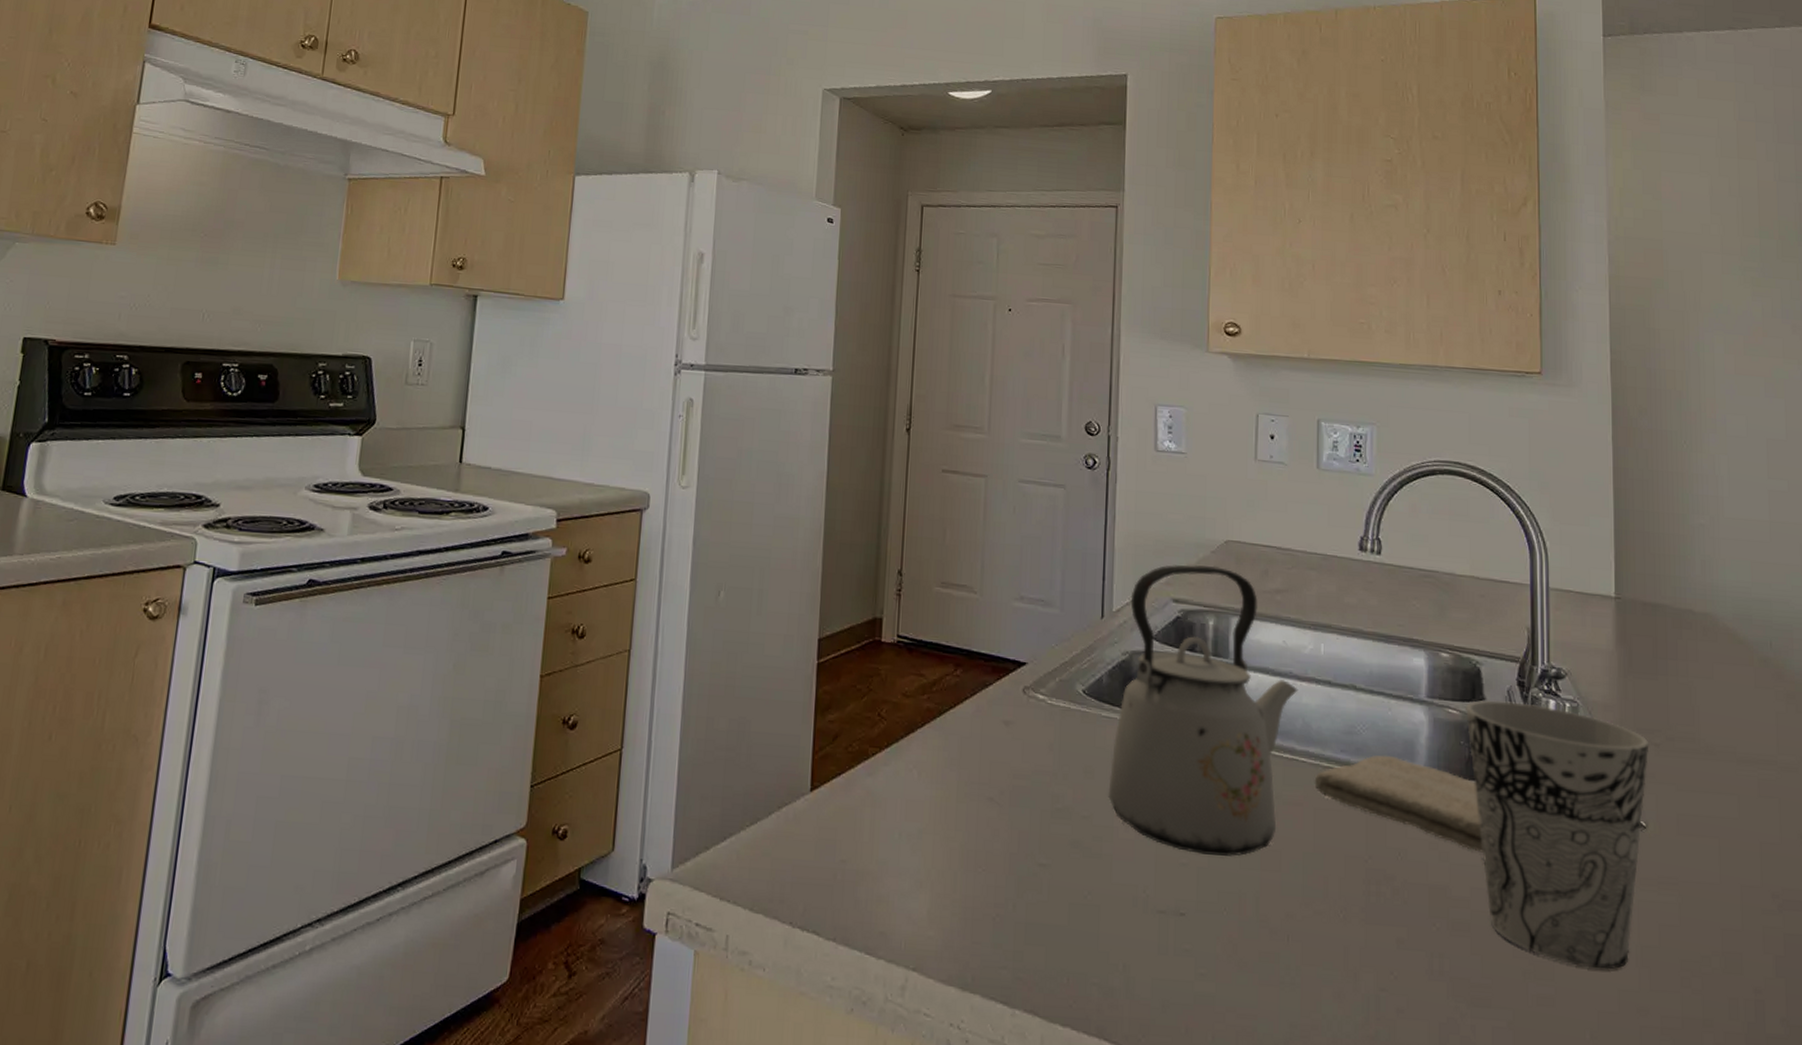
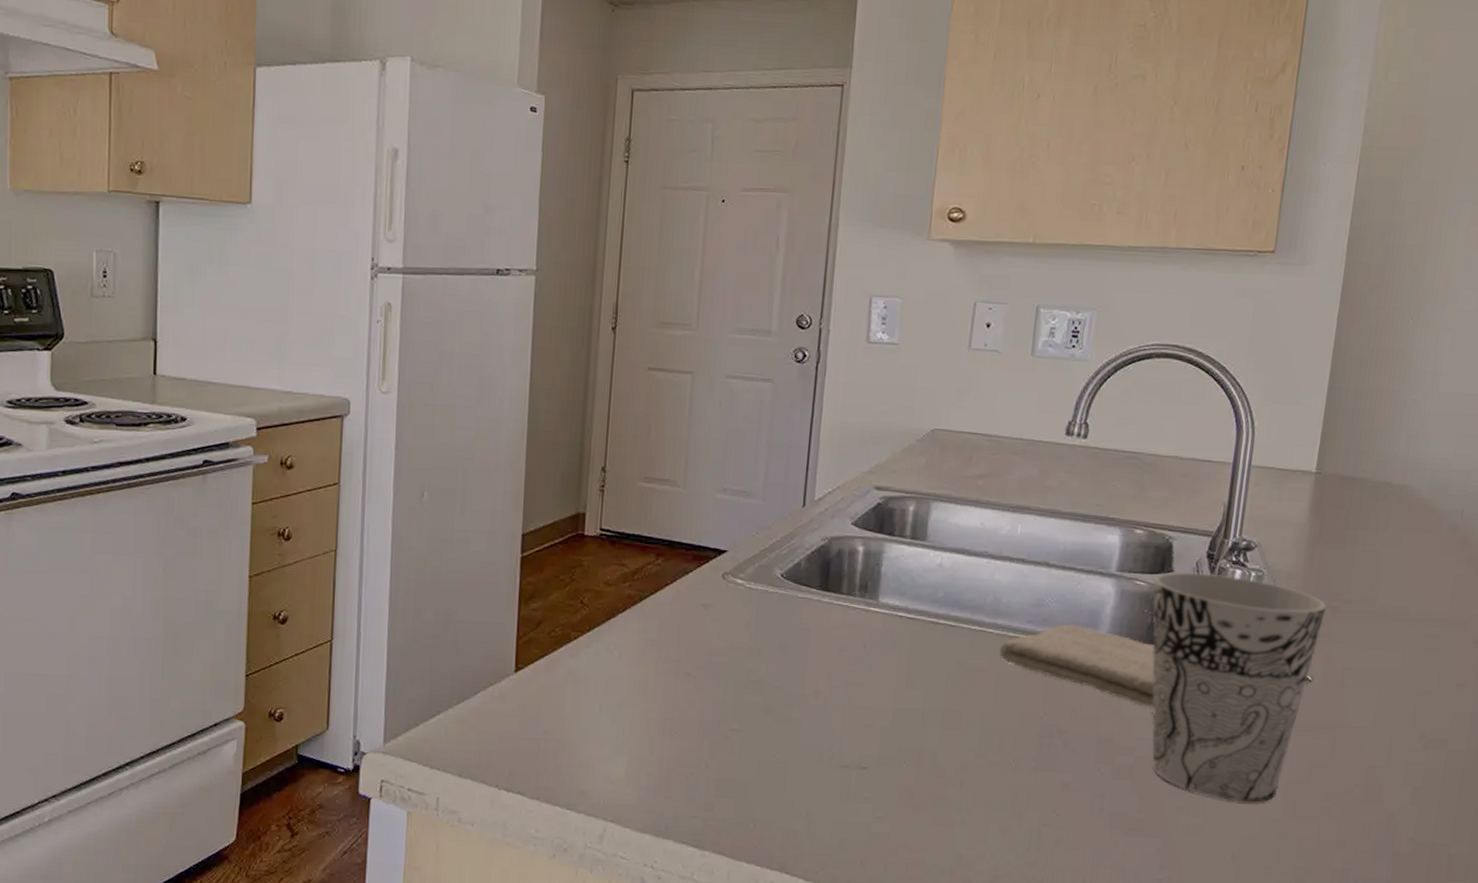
kettle: present [1108,565,1299,856] -> none [800,453,992,717]

